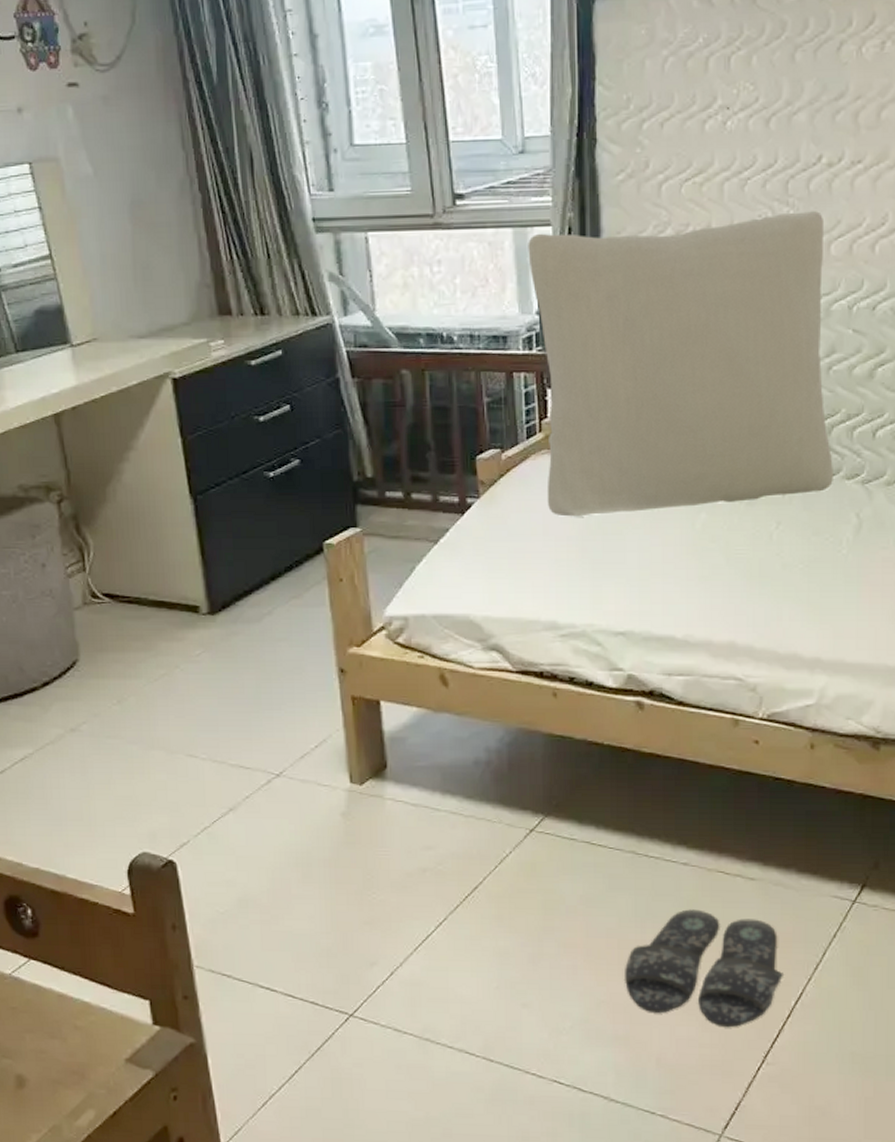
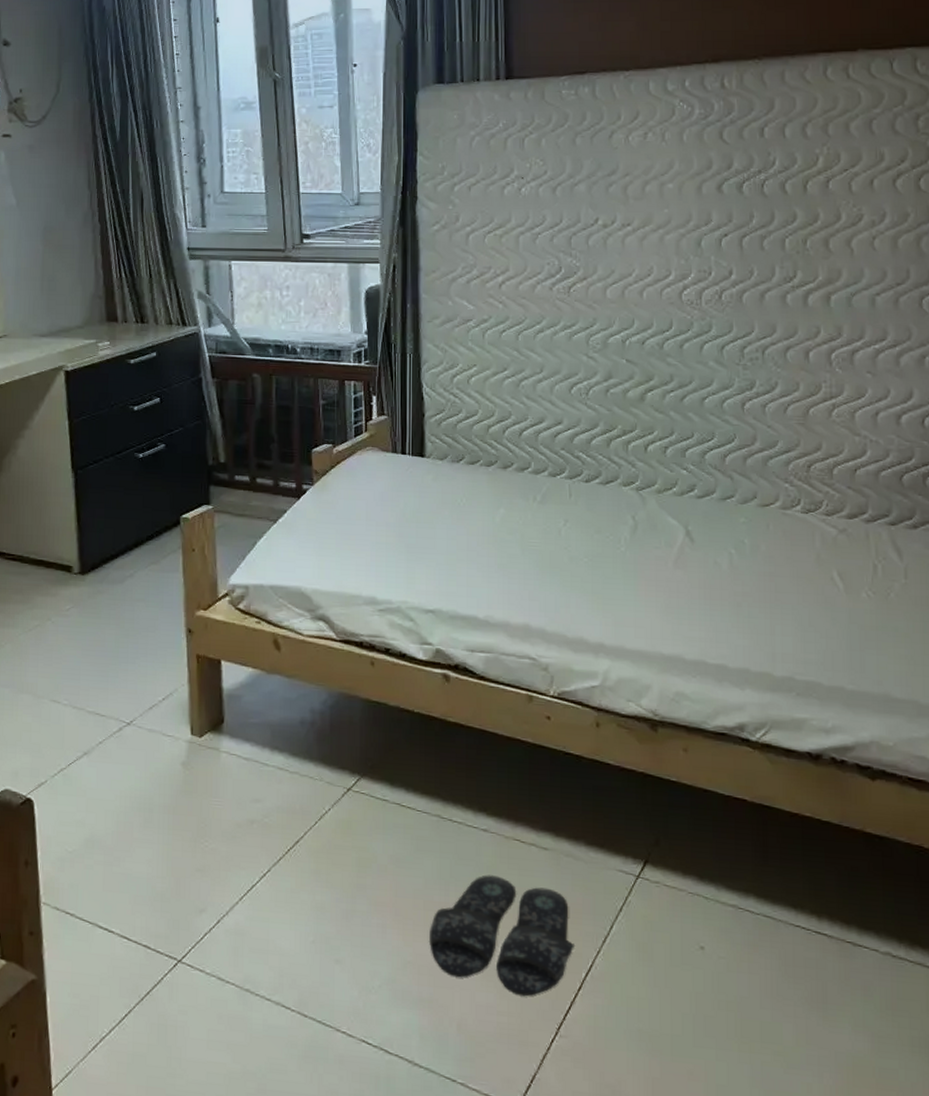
pillow: present [528,211,833,517] -> none [360,262,612,506]

